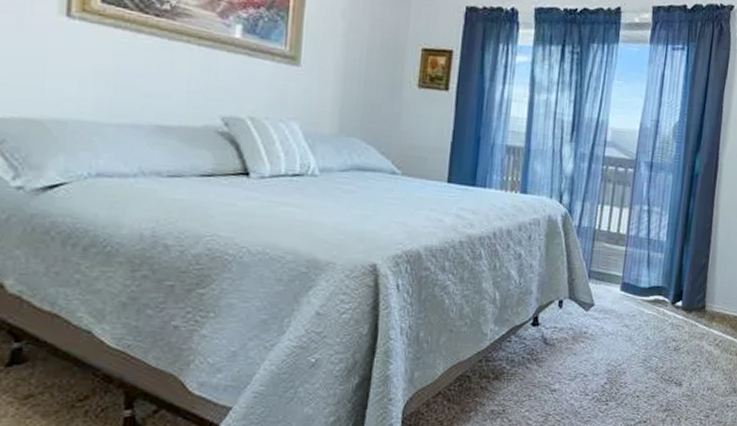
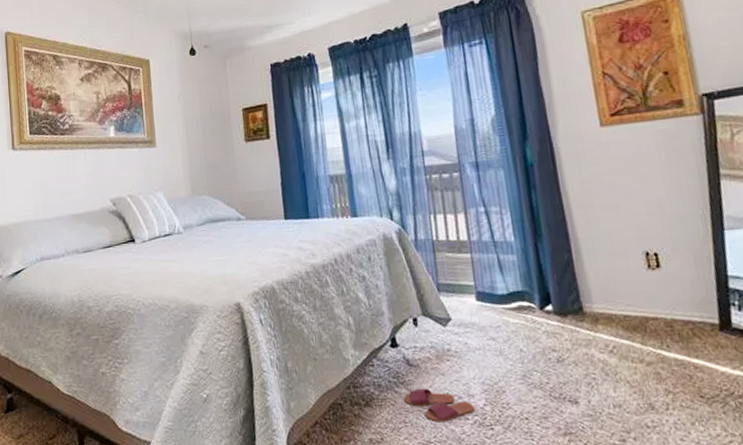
slippers: none [533,365,597,397] -> present [404,388,476,422]

